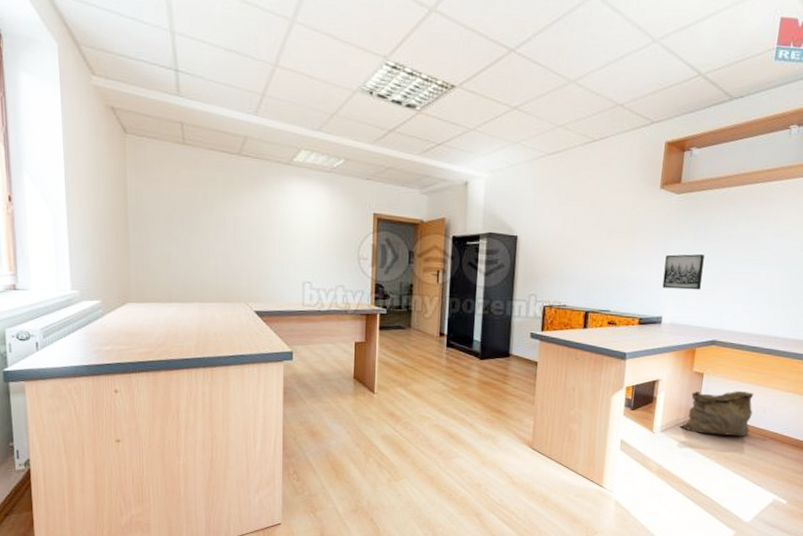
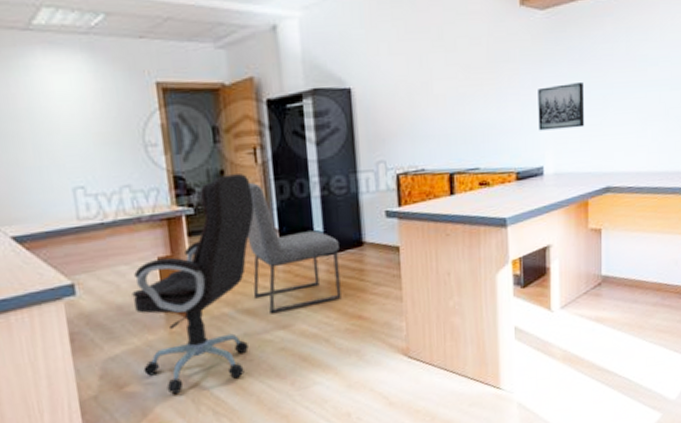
office chair: none [332,288,432,445] -> present [132,174,255,394]
chair: none [420,297,491,398] -> present [247,183,341,314]
bag: present [679,391,754,437] -> none [581,243,663,303]

